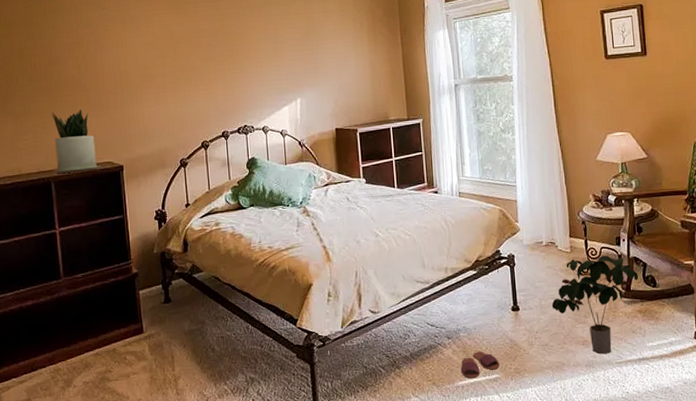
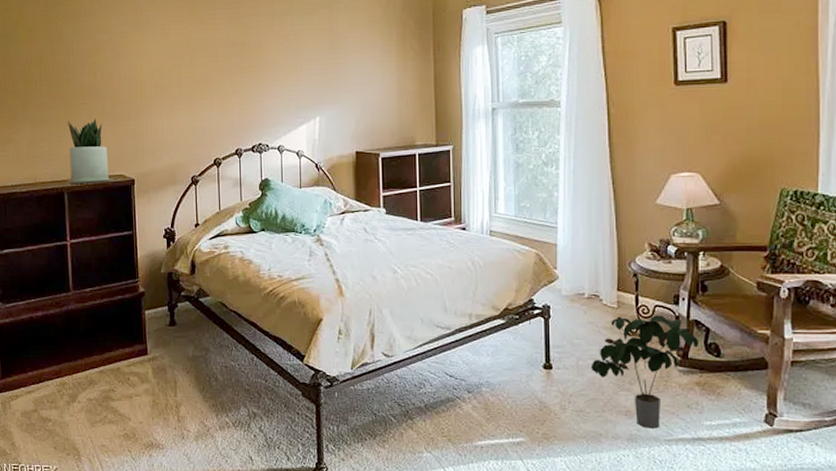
slippers: present [461,351,499,379] -> none [480,410,525,439]

